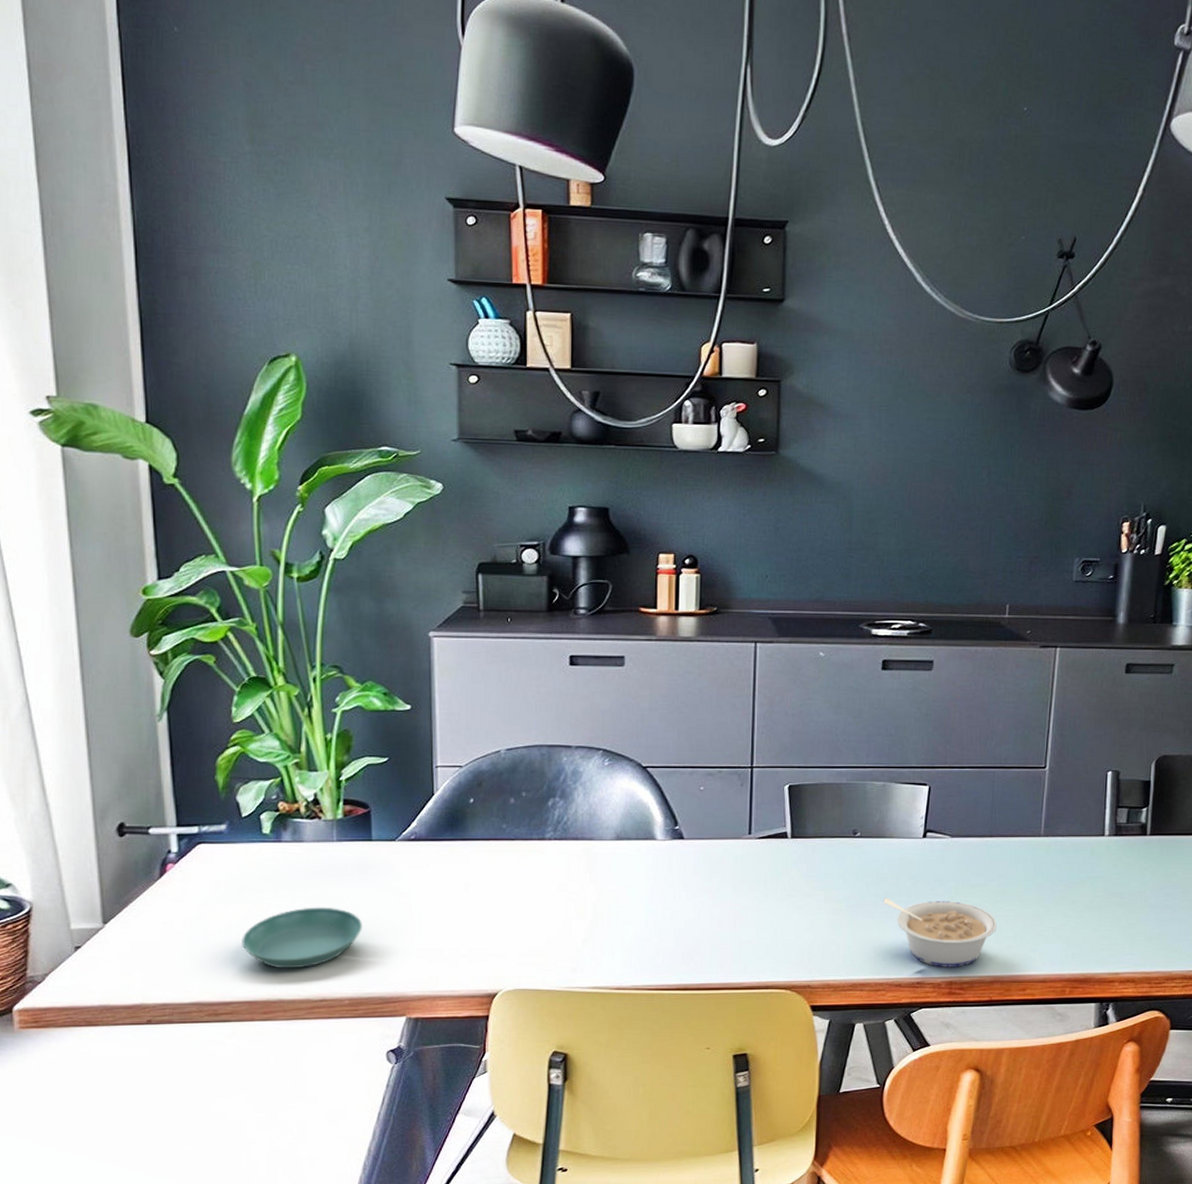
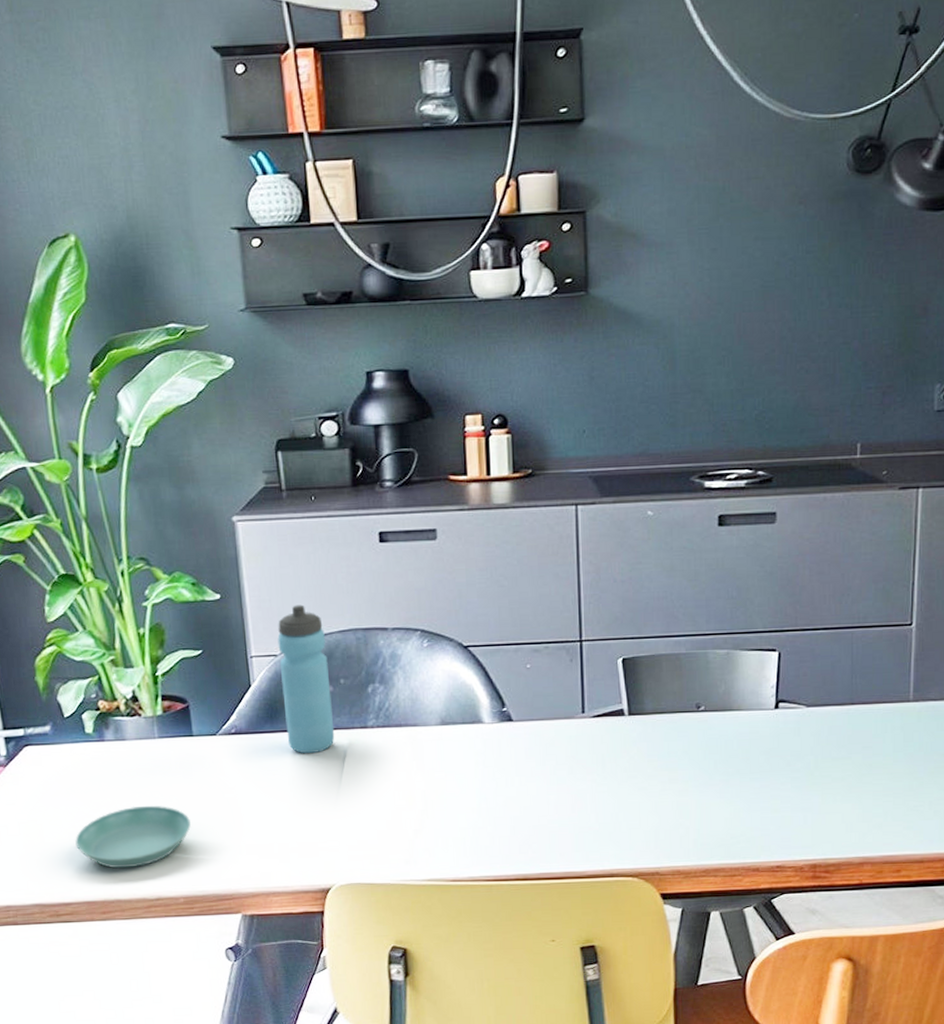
water bottle: none [464,719,513,863] -> present [277,604,335,754]
legume: present [882,898,998,967] -> none [733,776,865,849]

